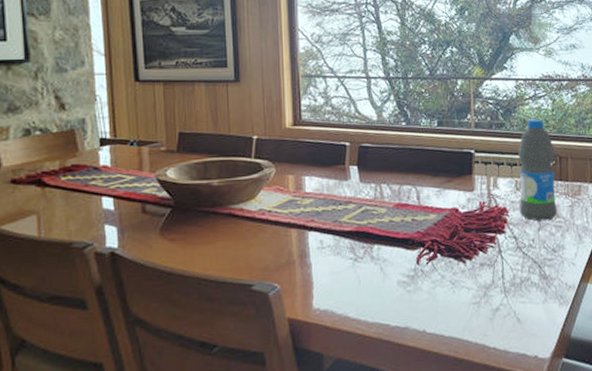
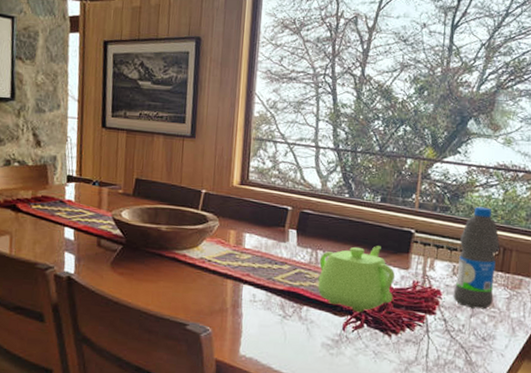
teapot: none [384,171,462,243] -> present [317,246,395,313]

